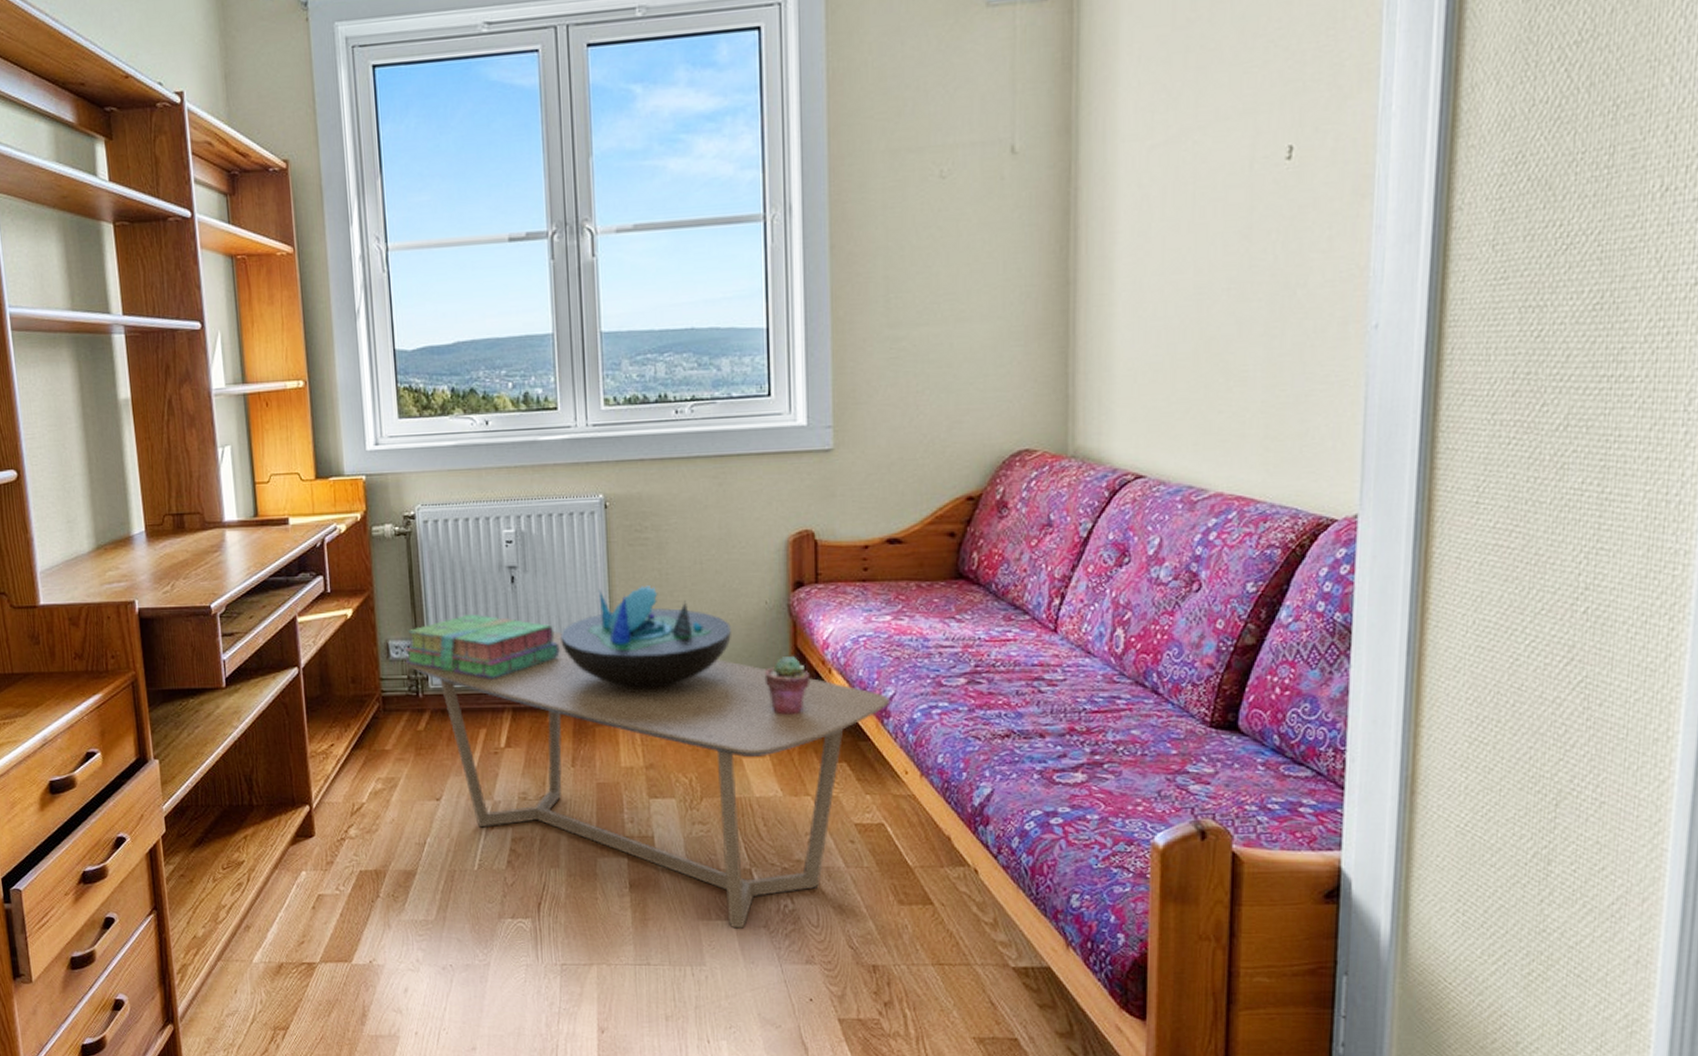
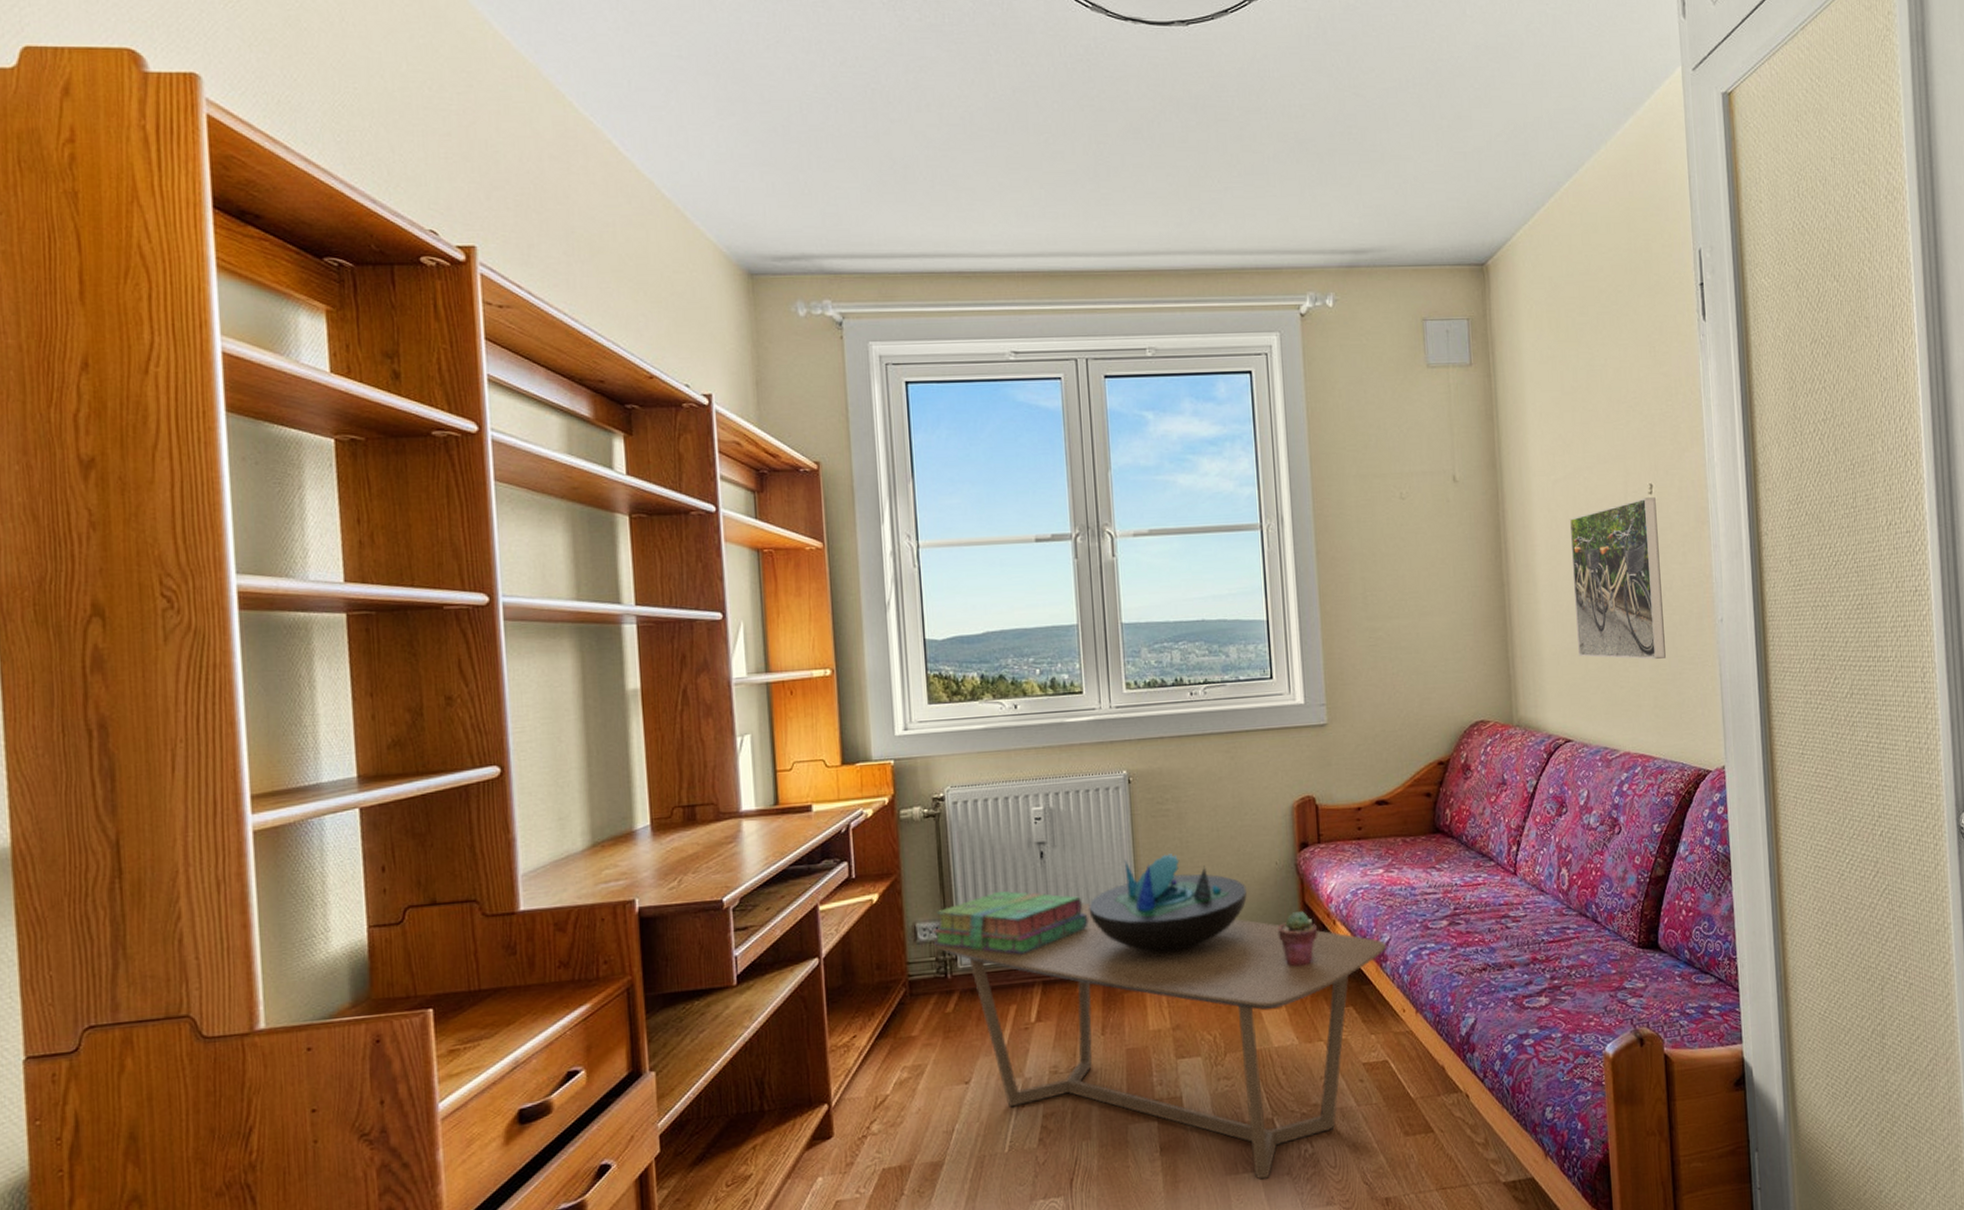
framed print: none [1163,163,1296,377] -> present [1569,497,1666,660]

